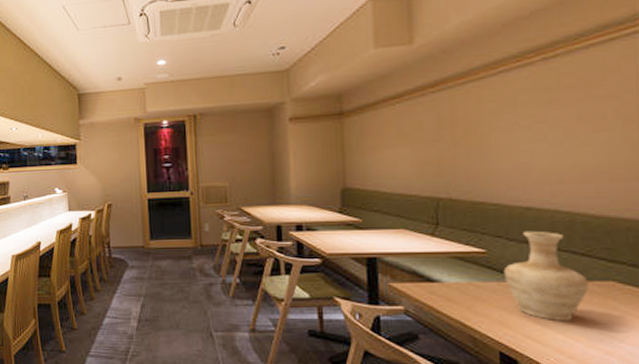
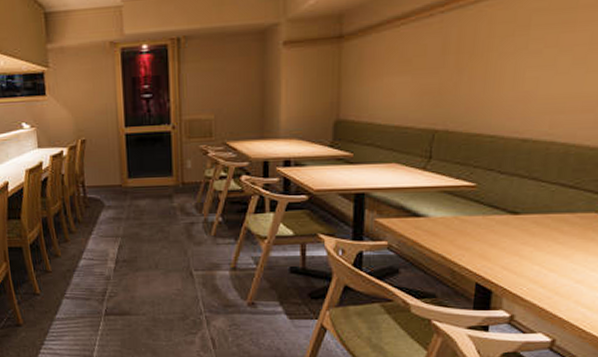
vase: present [503,230,590,321] -> none [490,163,573,252]

